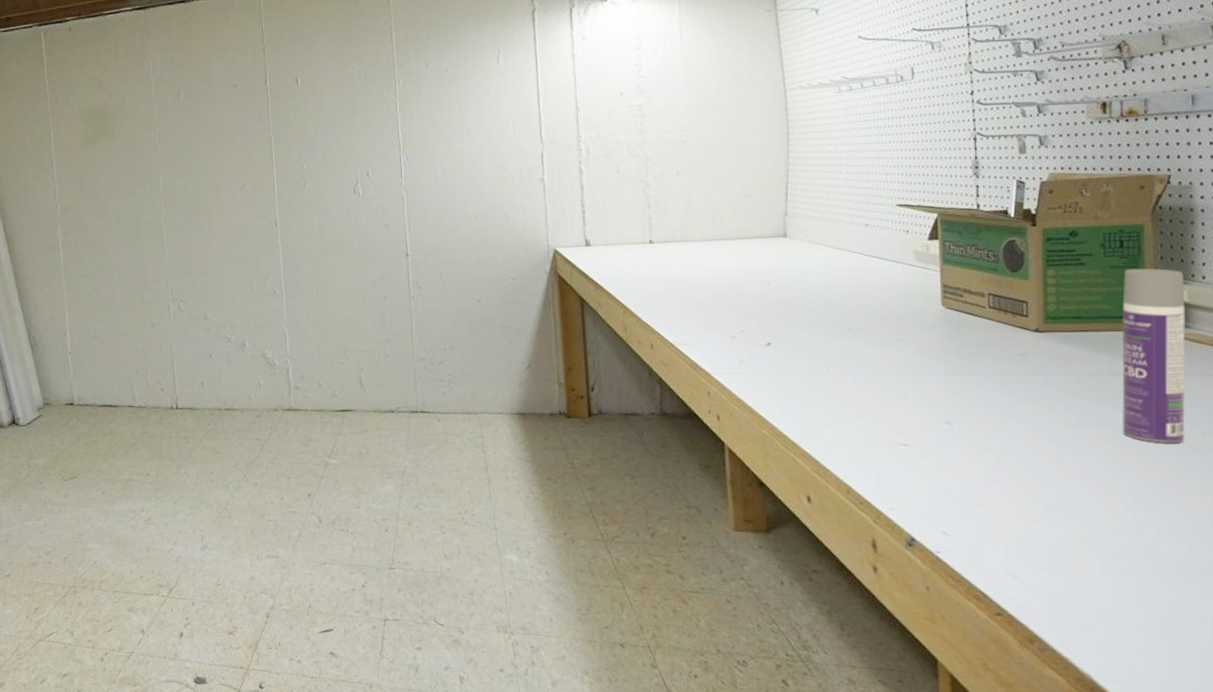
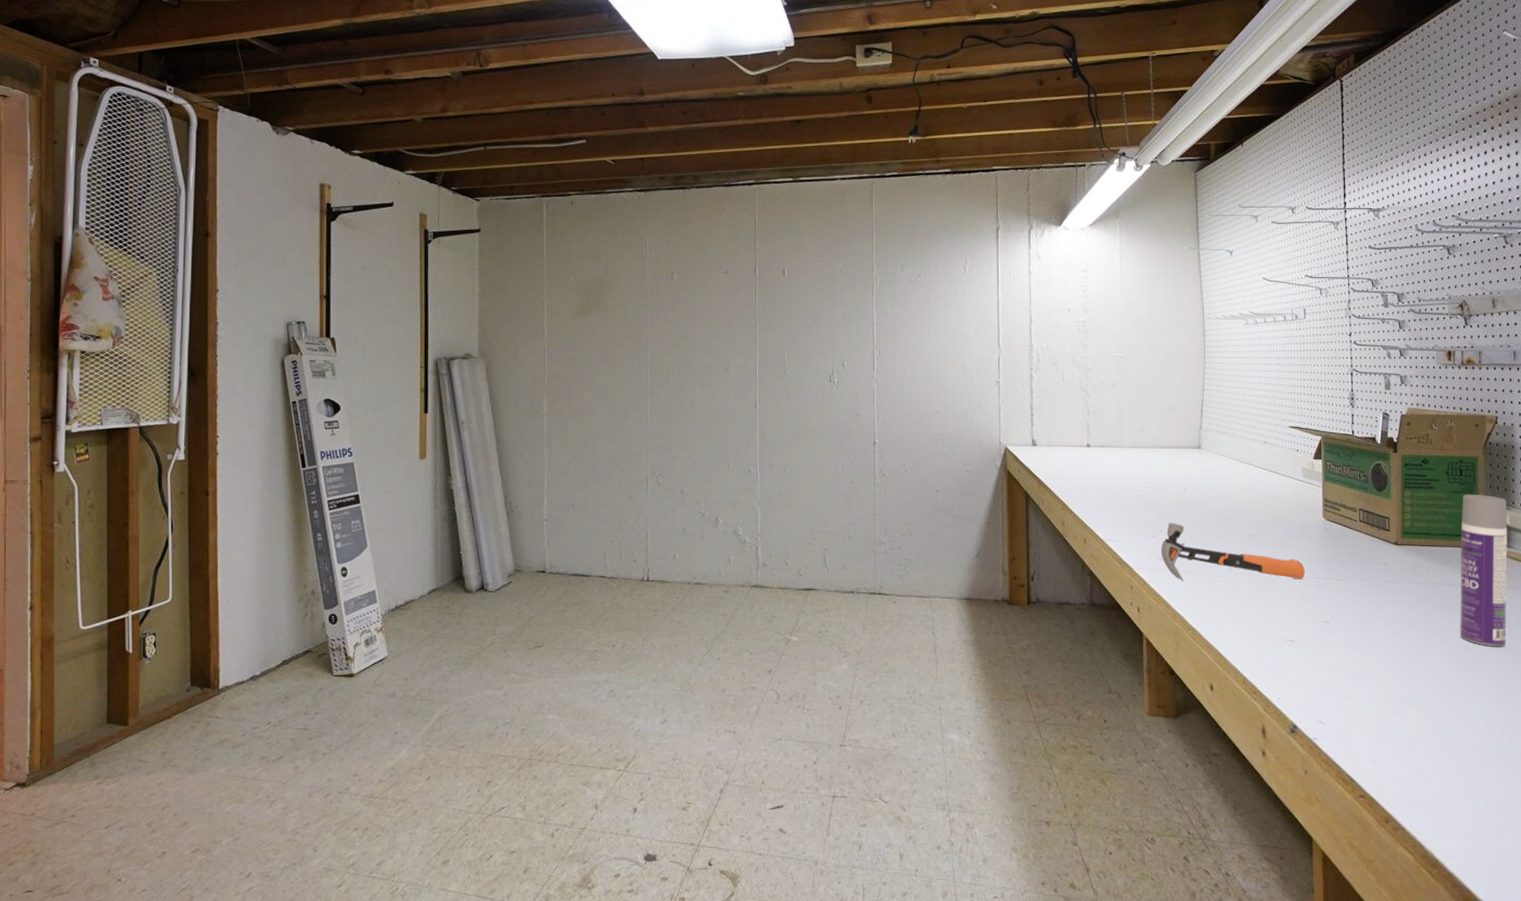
claw hammer: none [742,321,920,385] -> present [1161,522,1305,582]

